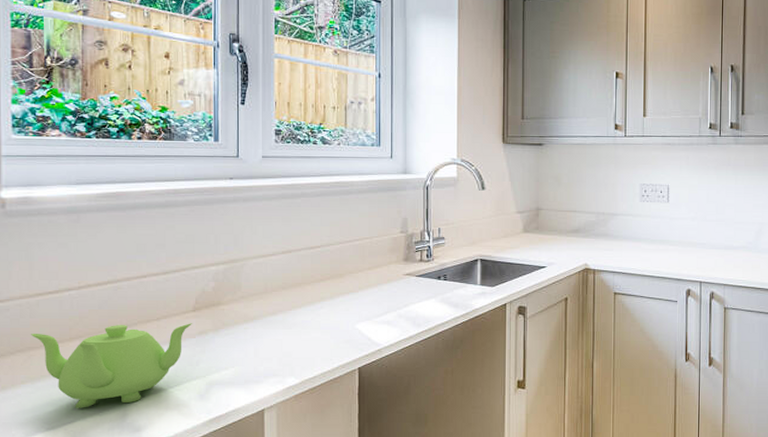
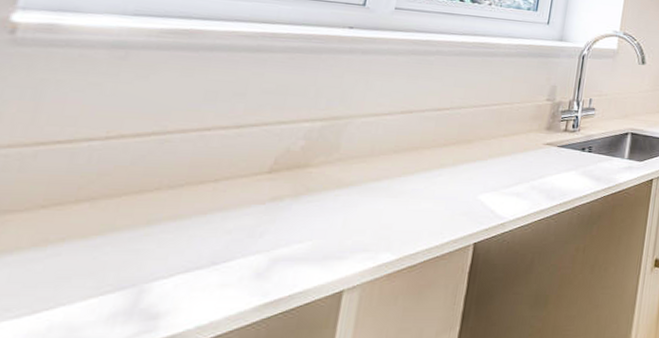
teapot: present [31,323,193,408] -> none [13,185,266,290]

